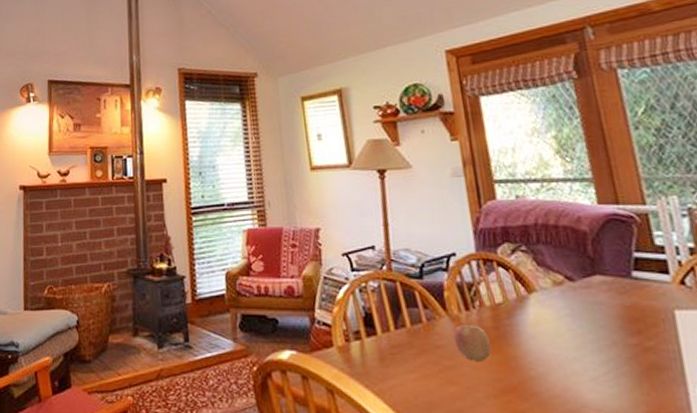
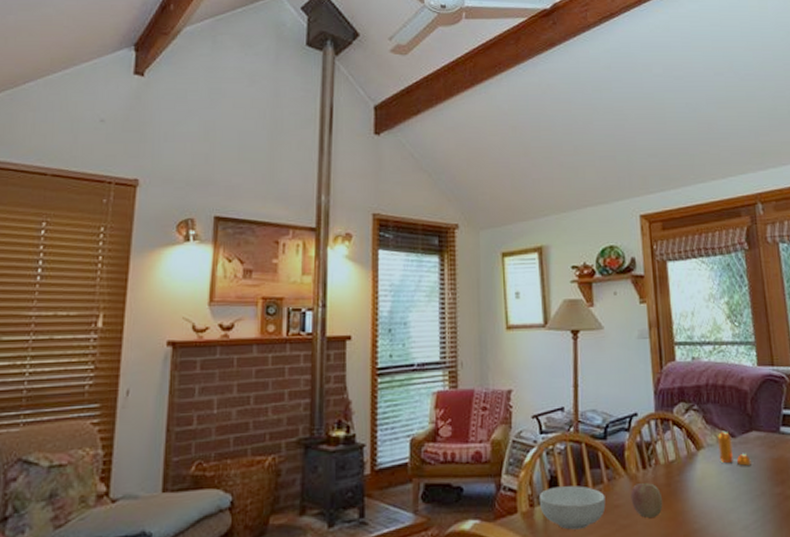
cereal bowl: none [354,324,427,367] -> present [538,486,606,530]
pepper shaker: none [552,274,597,312] -> present [718,431,751,466]

